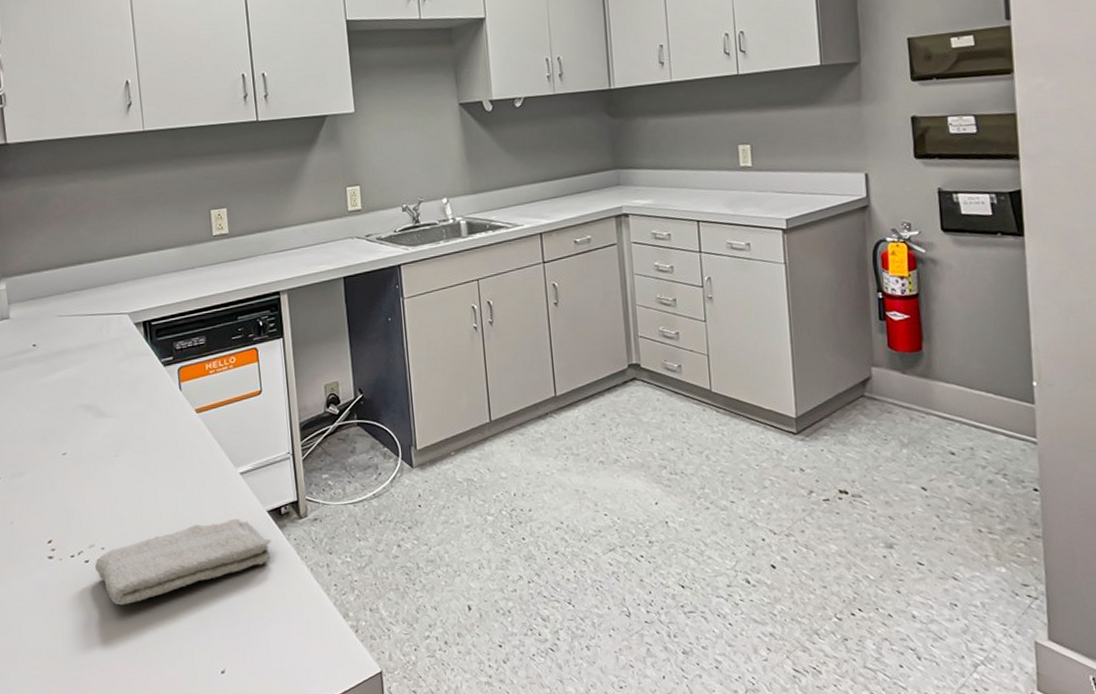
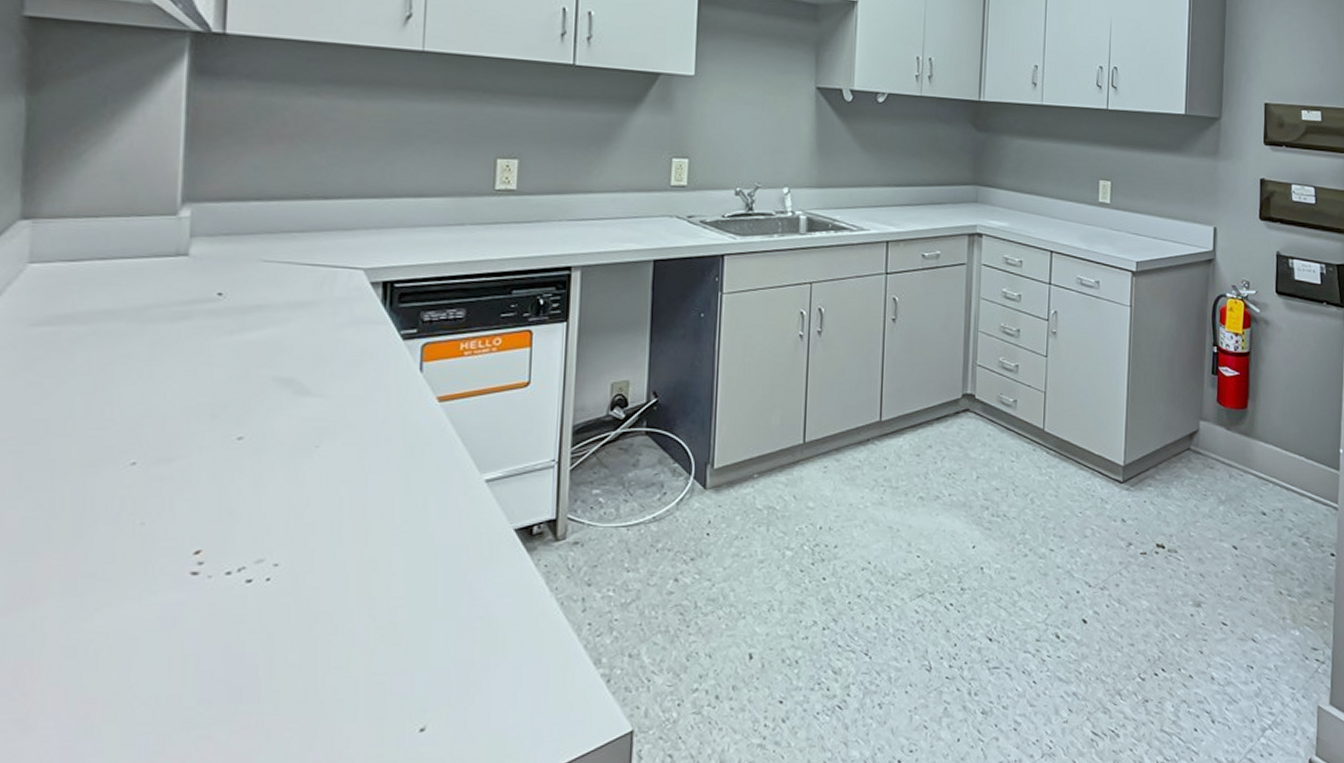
washcloth: present [95,518,271,606] -> none [260,536,514,641]

